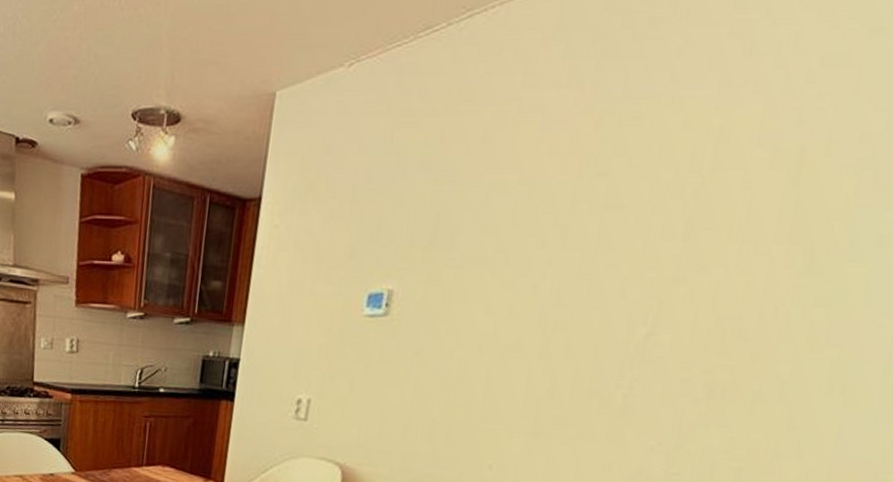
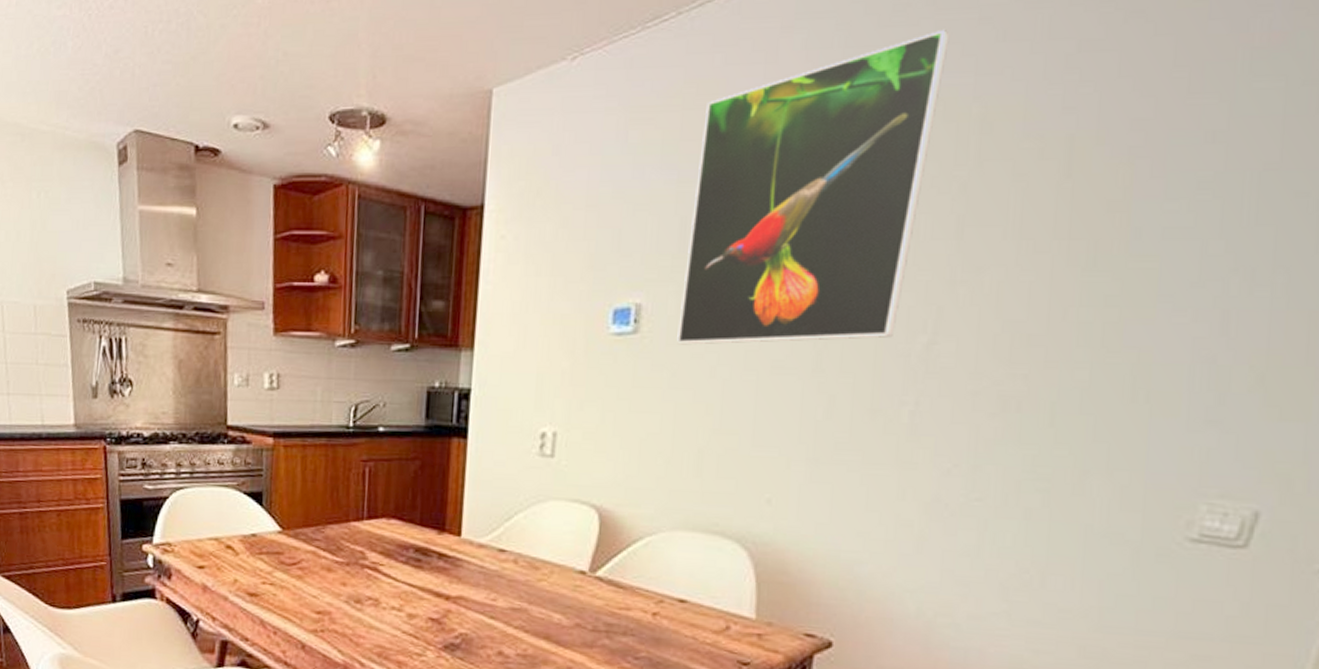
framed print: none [422,42,700,328] -> present [677,28,950,345]

